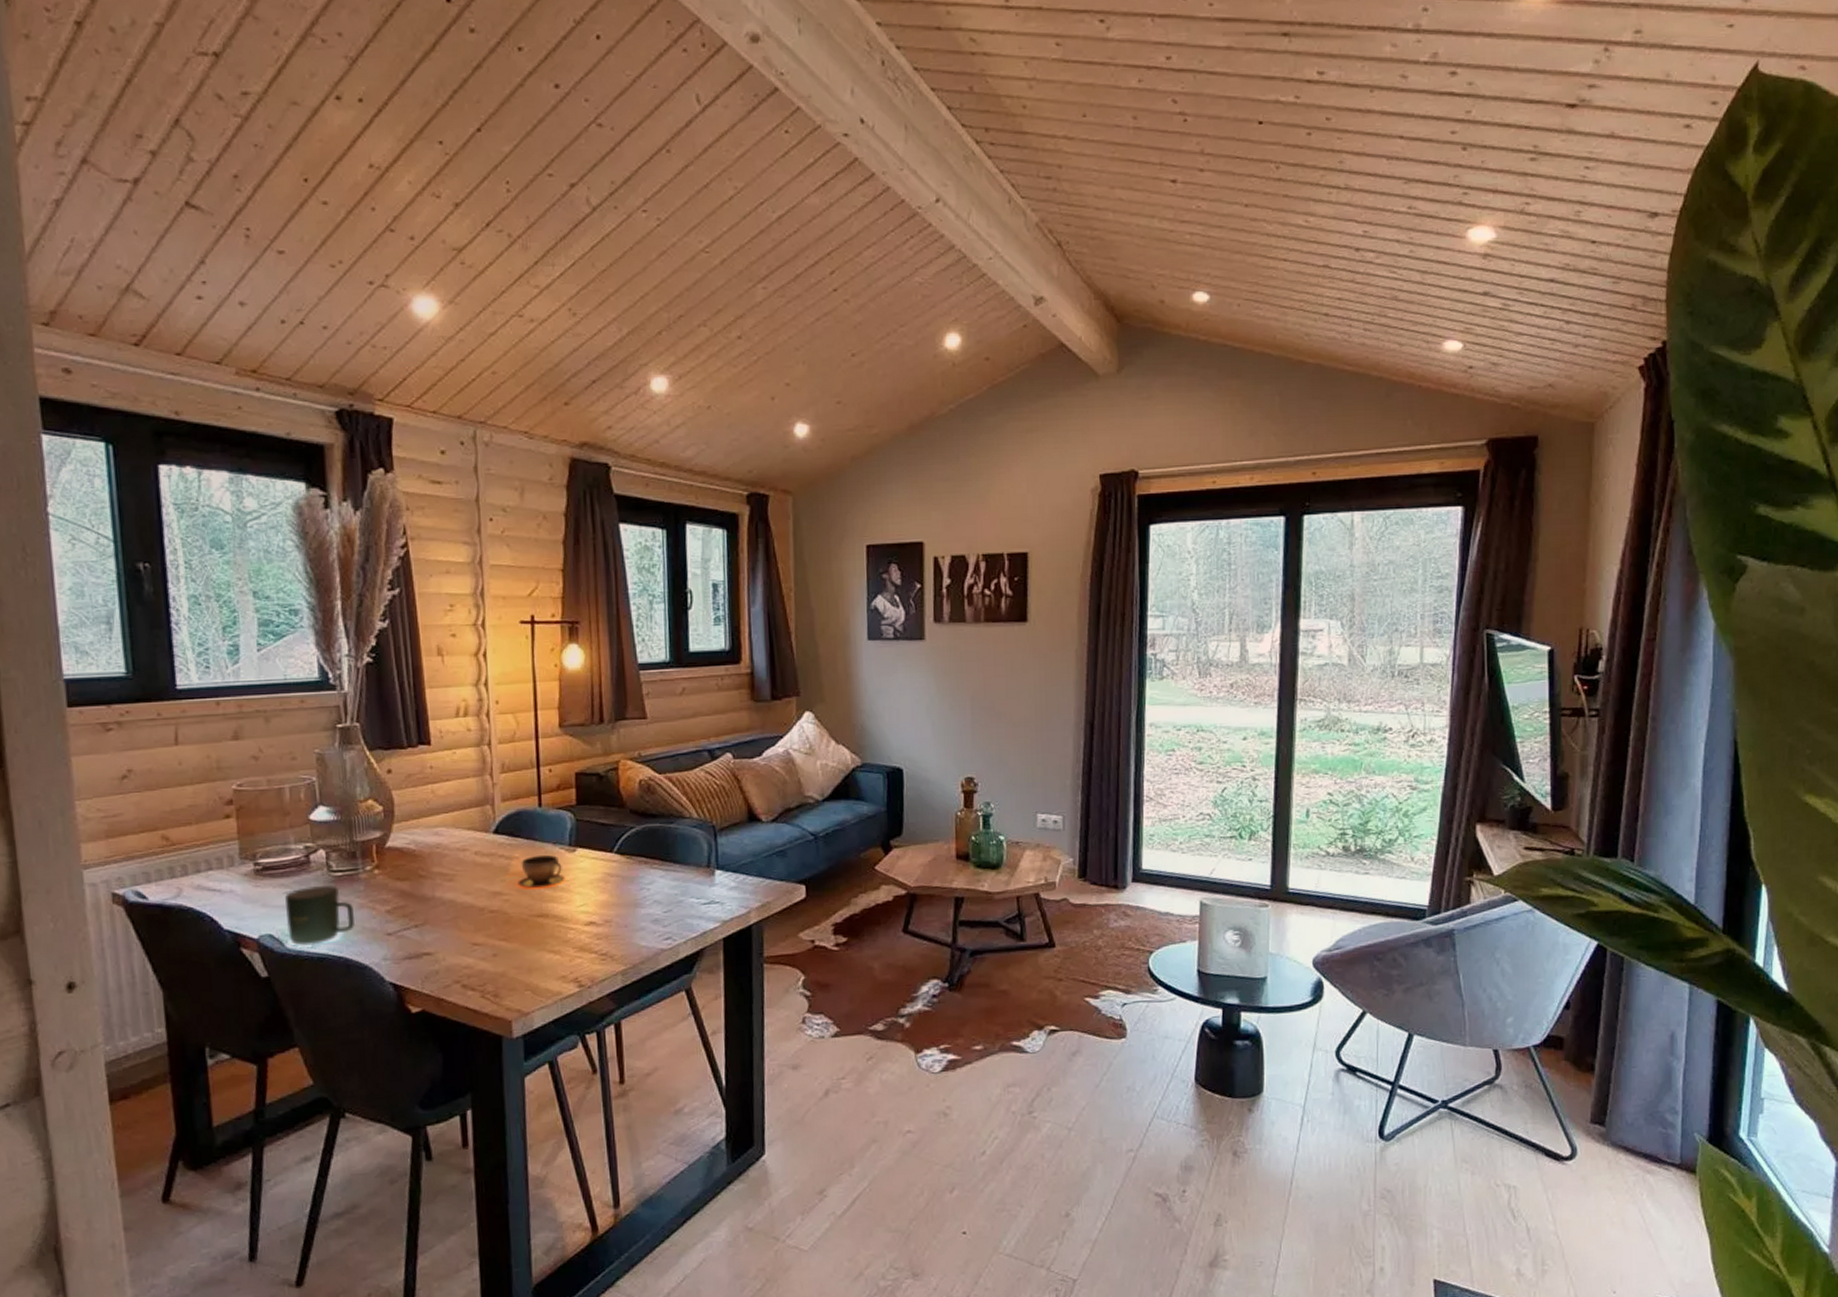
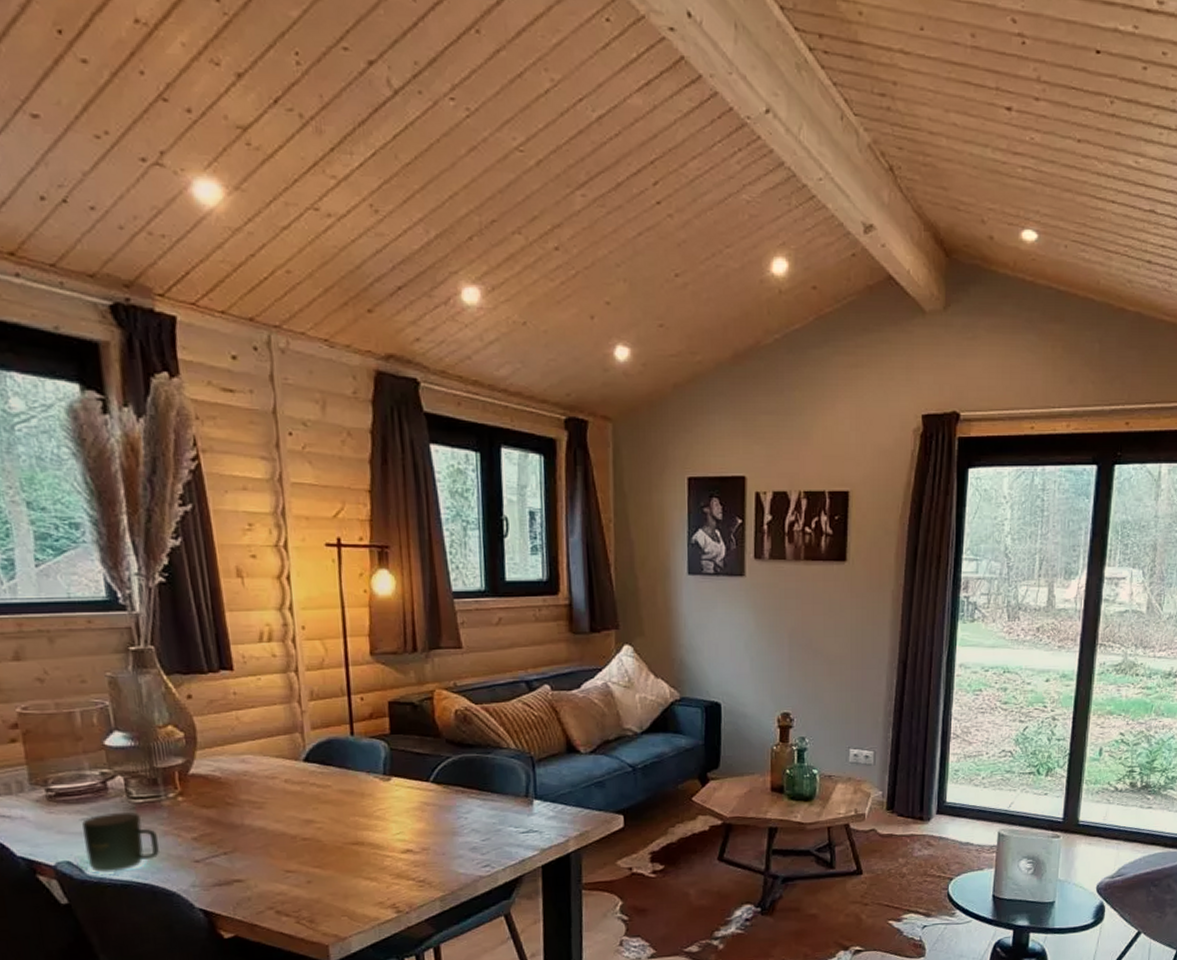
teacup: present [518,854,566,889] -> none [331,783,381,817]

